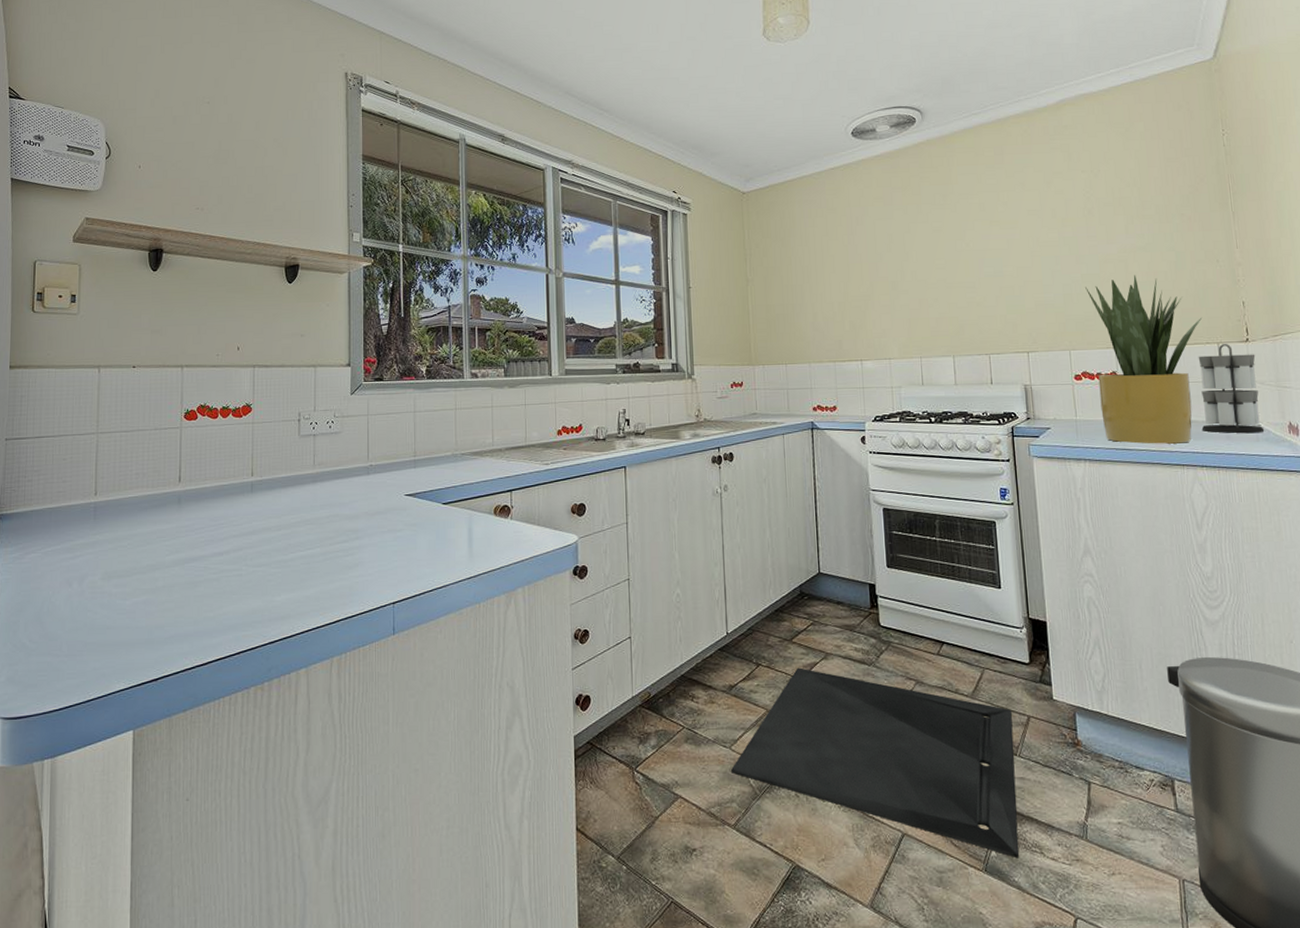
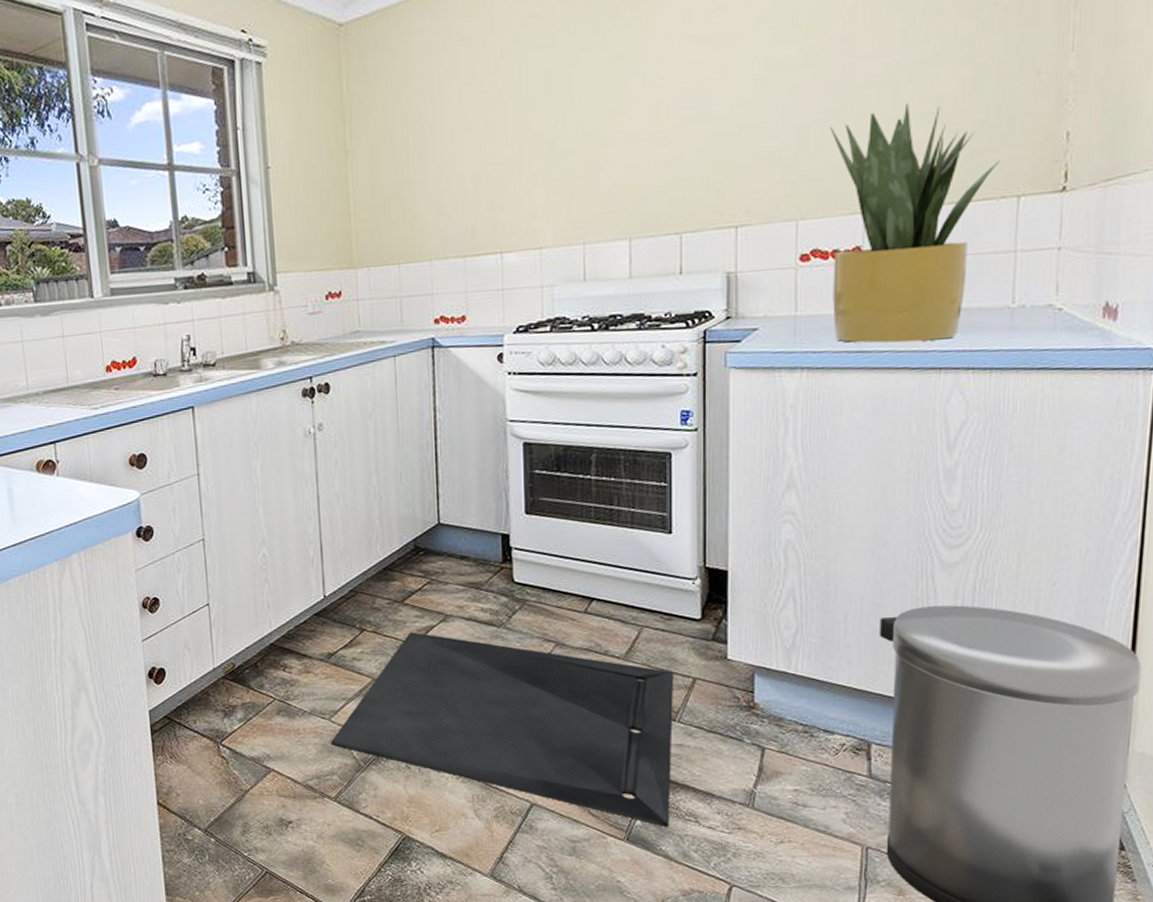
spice rack: present [1198,343,1265,434] -> none [974,195,1072,323]

